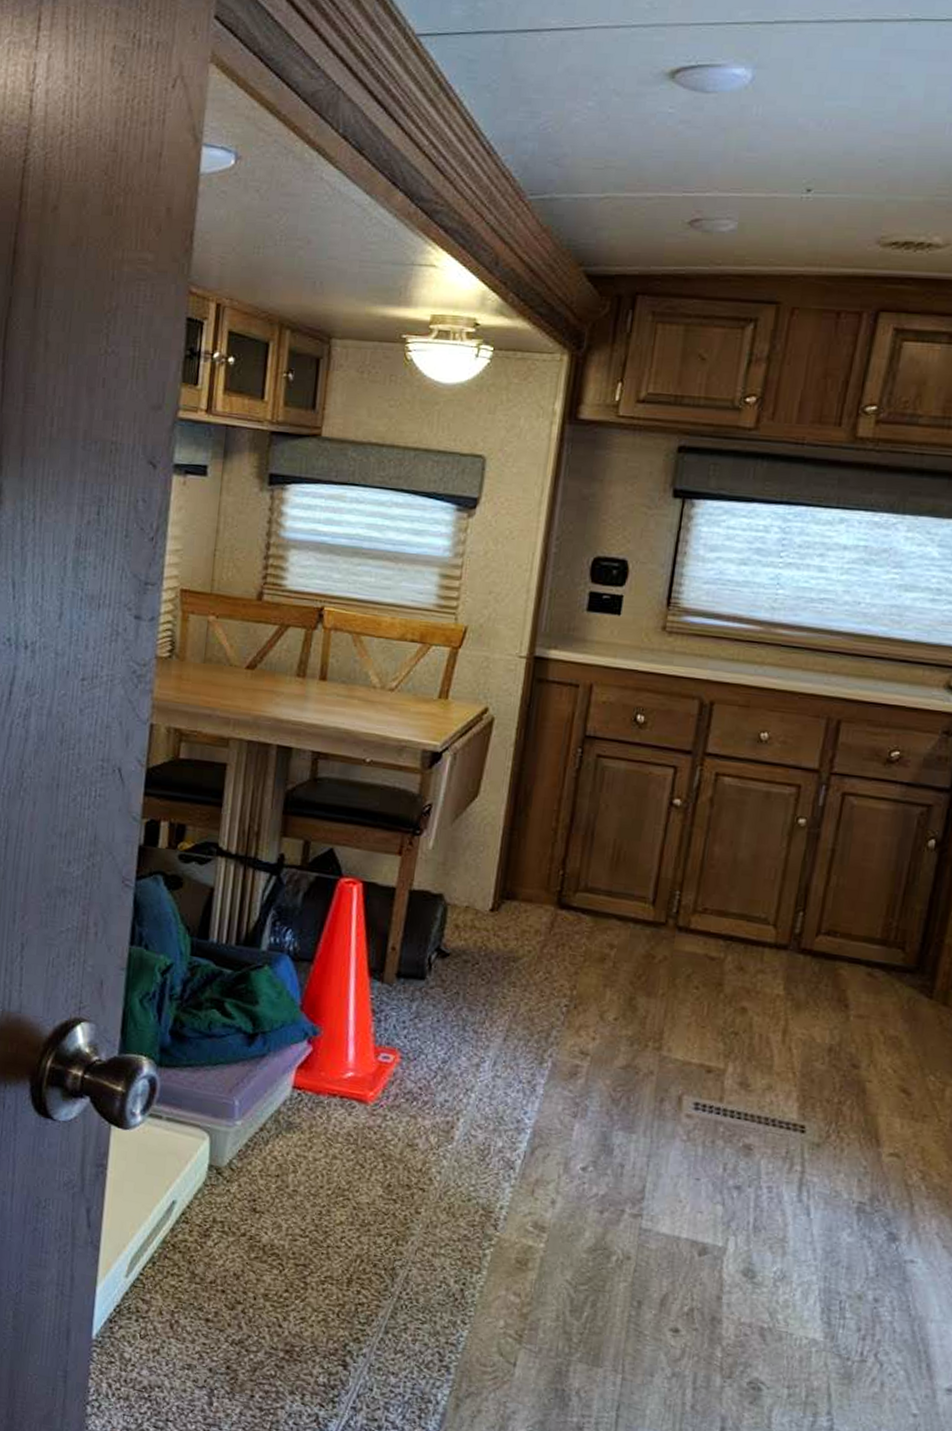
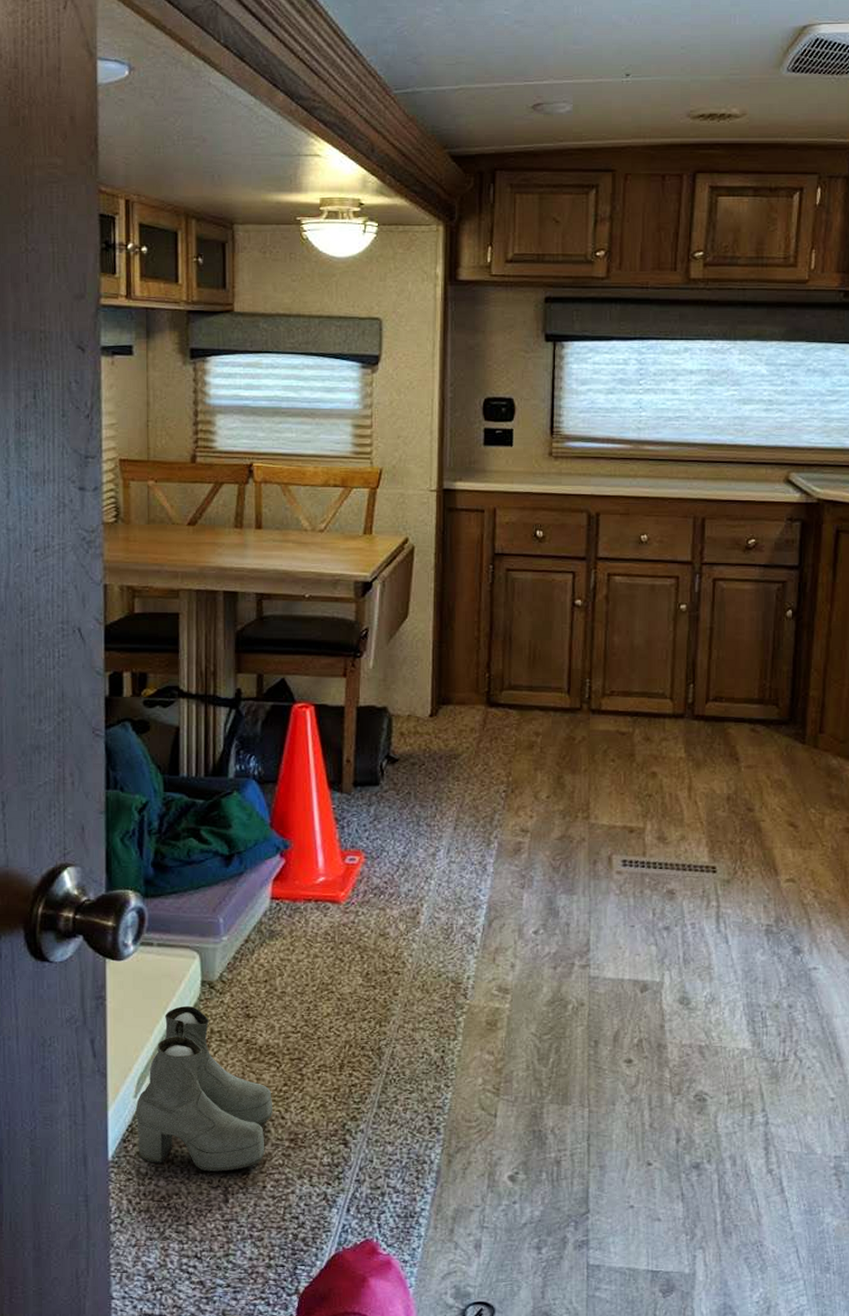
boots: none [124,1188,271,1373] -> present [135,1006,273,1172]

